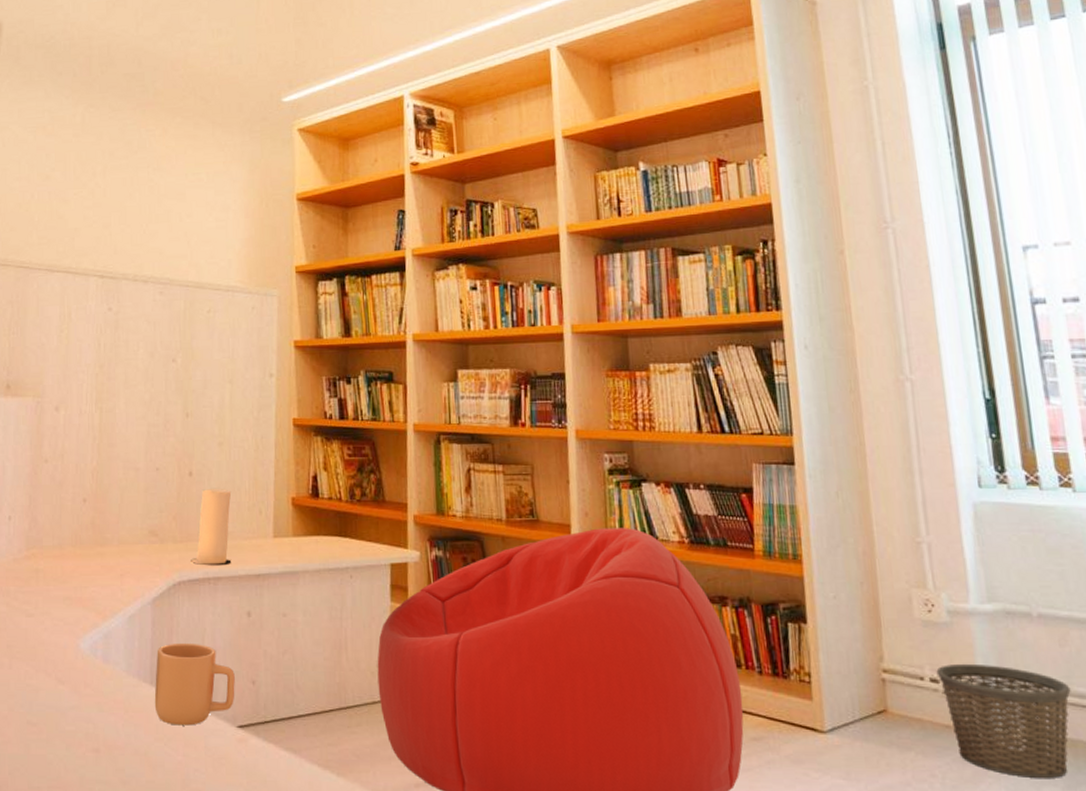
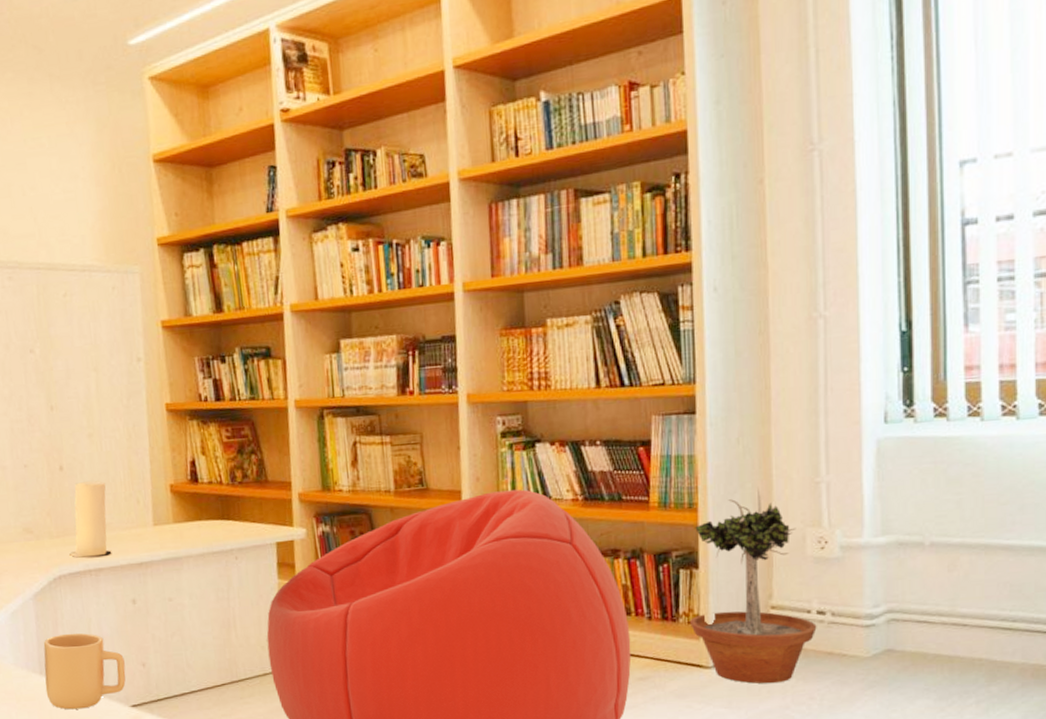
potted tree: none [801,543,932,756] -> present [690,487,817,684]
basket: present [936,663,1071,778] -> none [824,594,954,693]

